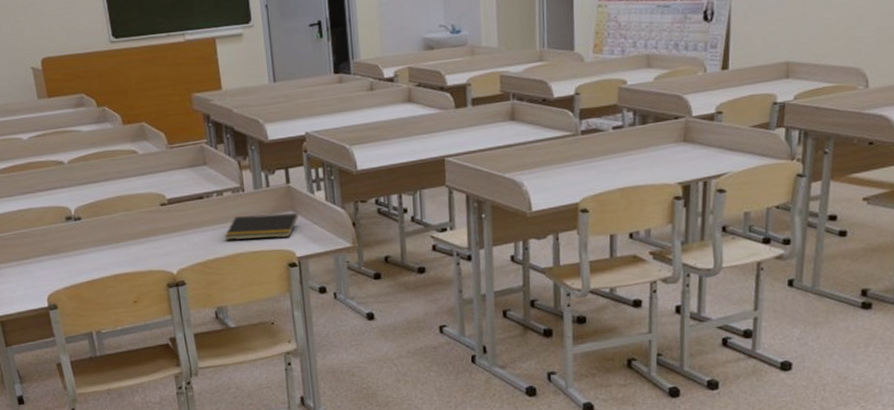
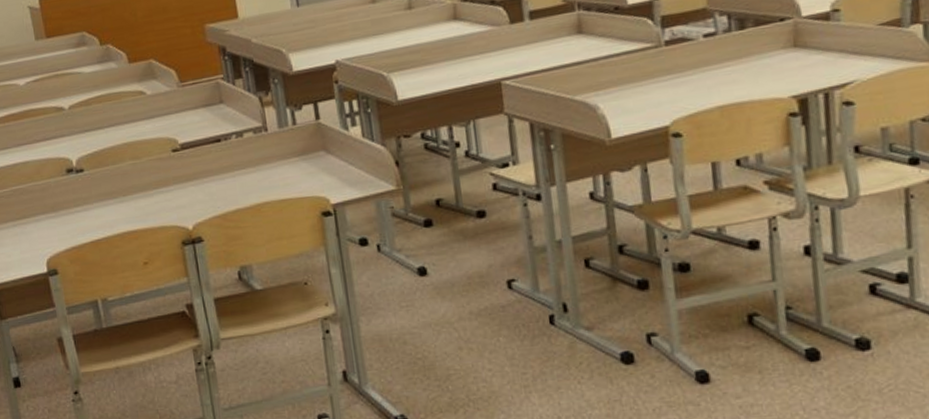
notepad: present [225,212,298,241] -> none [247,152,331,188]

